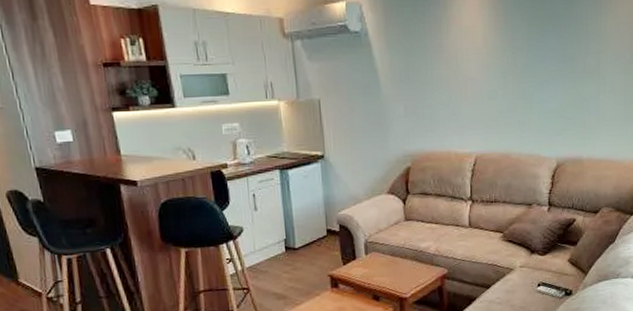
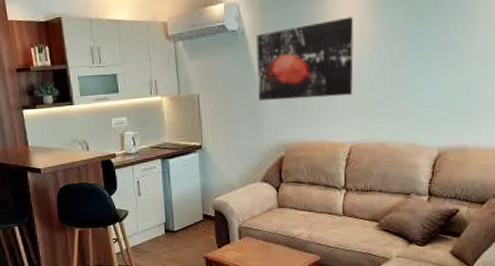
wall art: none [380,24,478,109] -> present [256,17,354,101]

